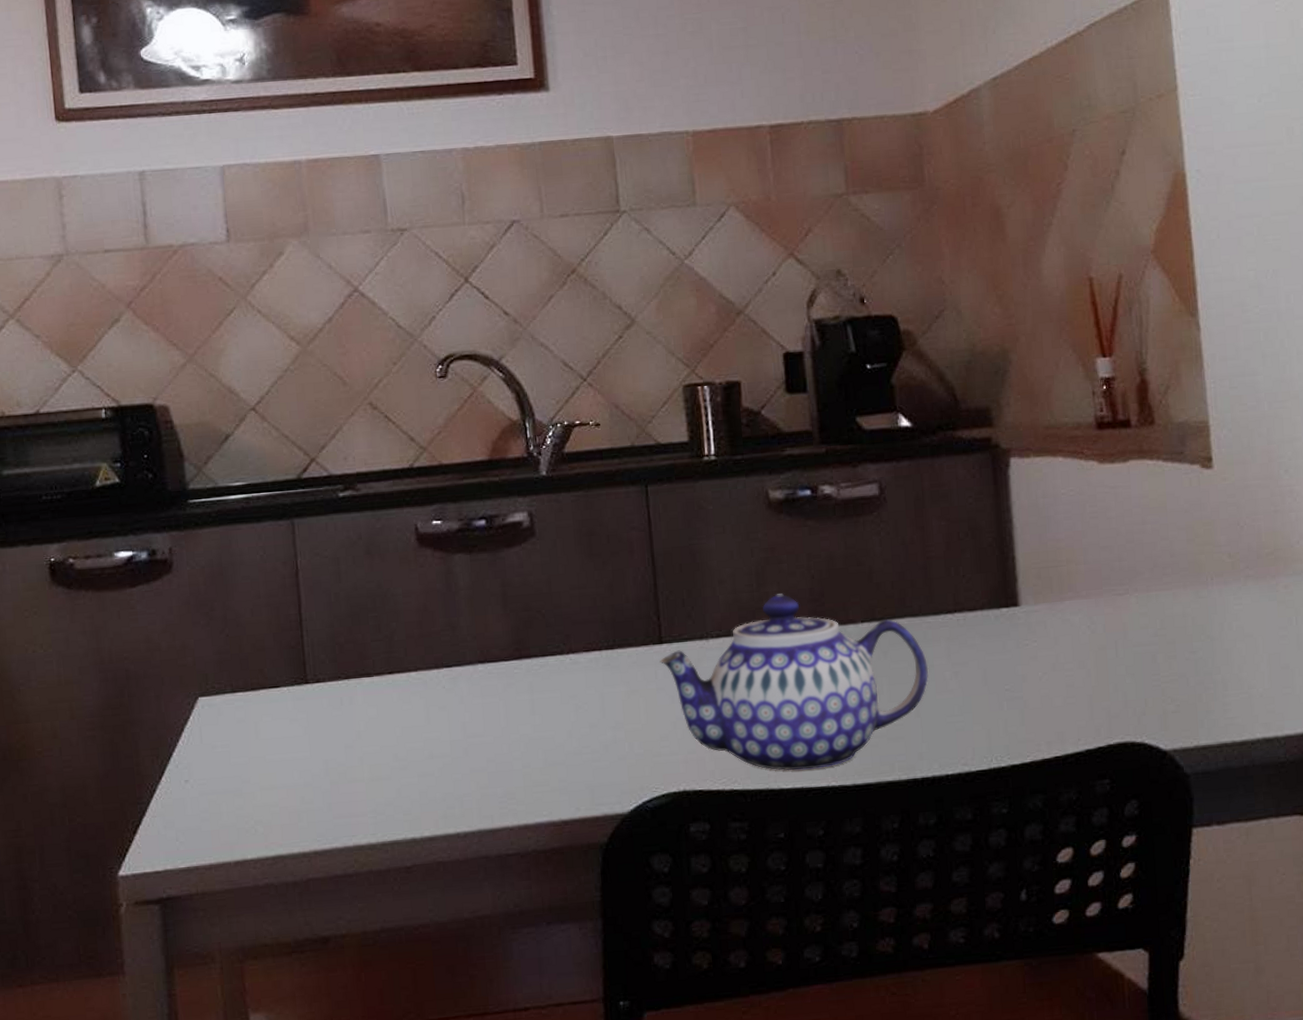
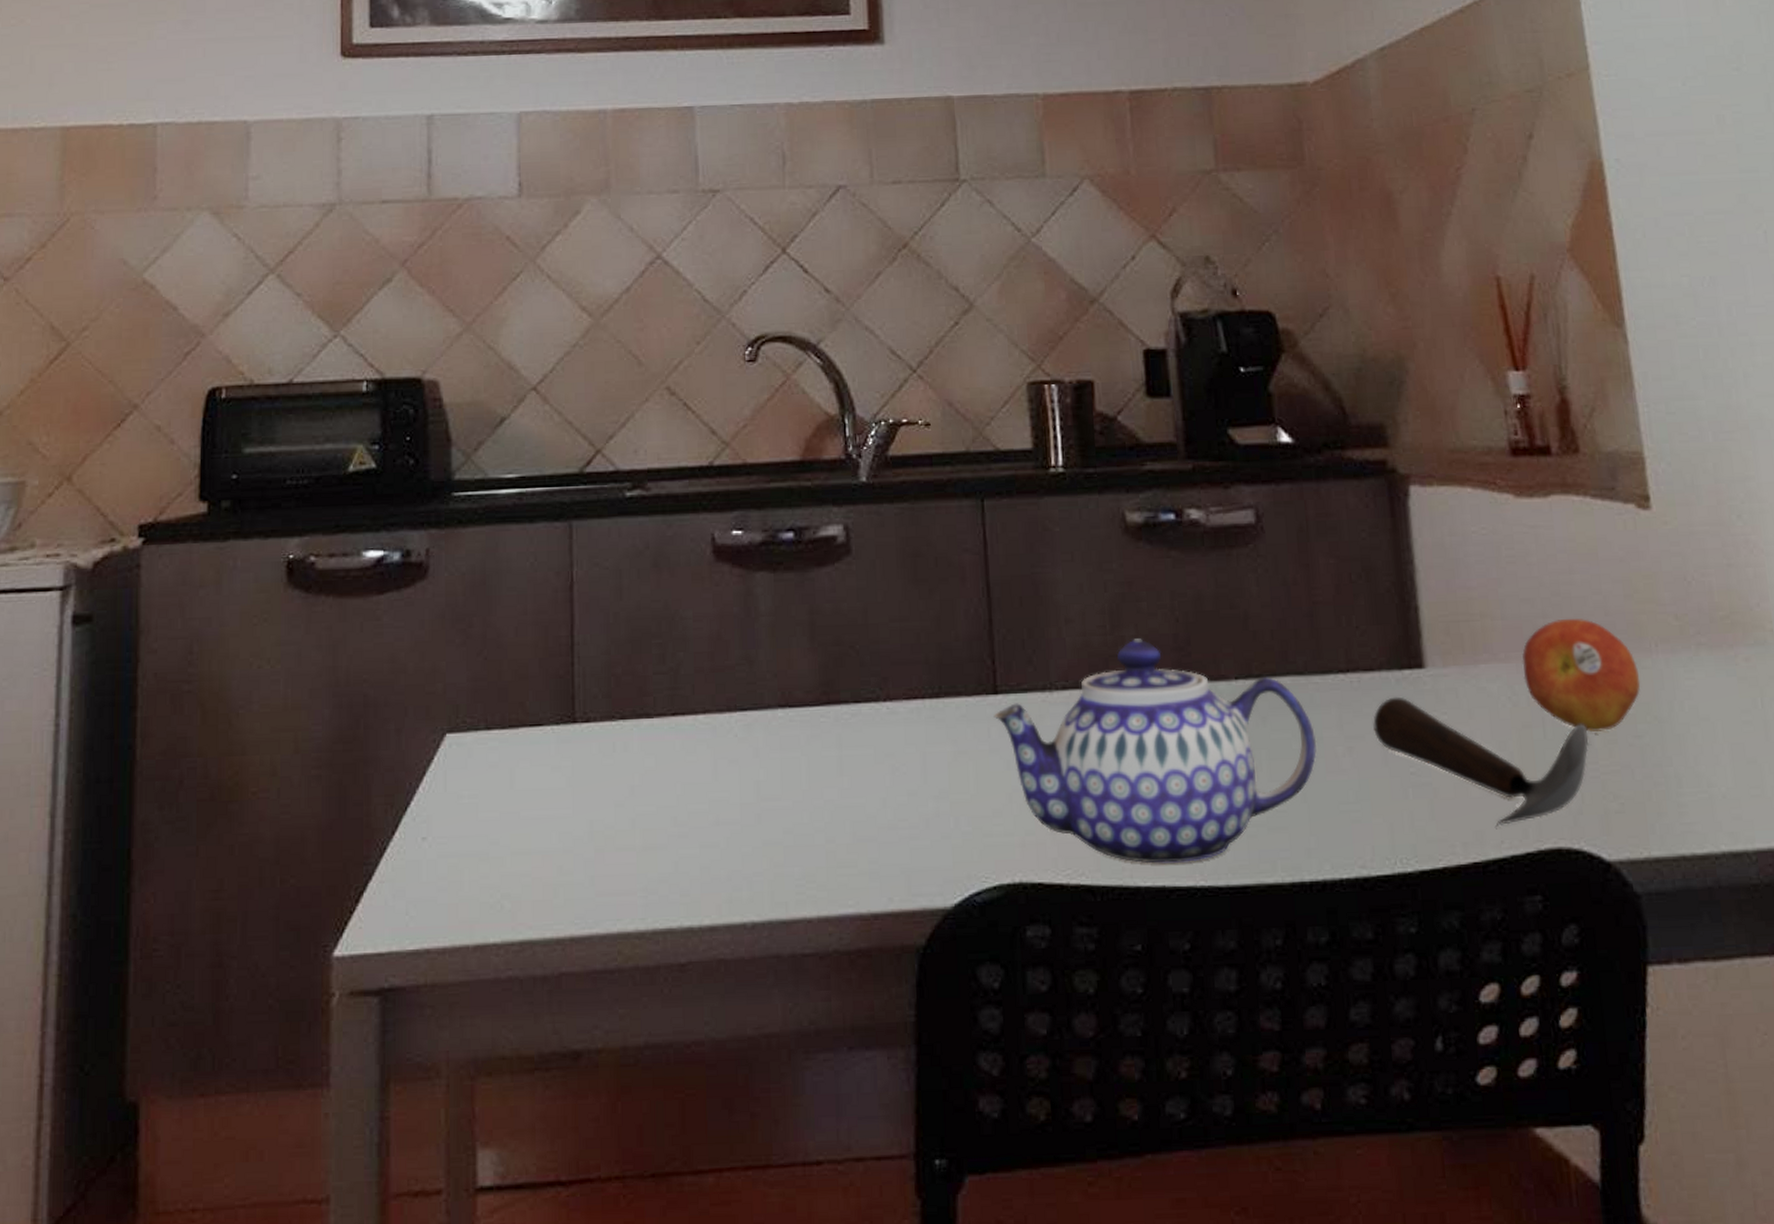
spoon: none [975,629,1153,728] -> present [1373,696,1589,827]
fruit: none [1100,560,1198,651] -> present [1522,618,1641,733]

